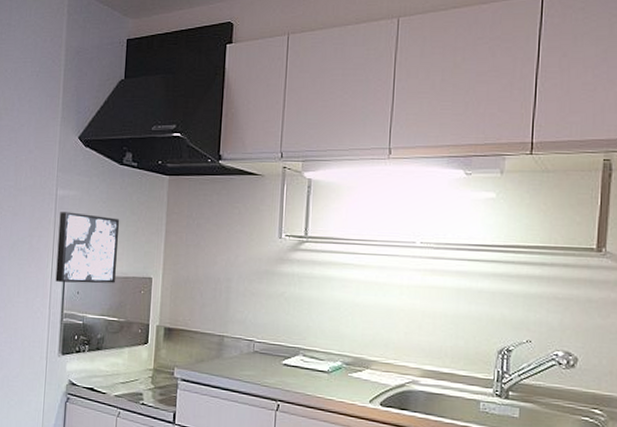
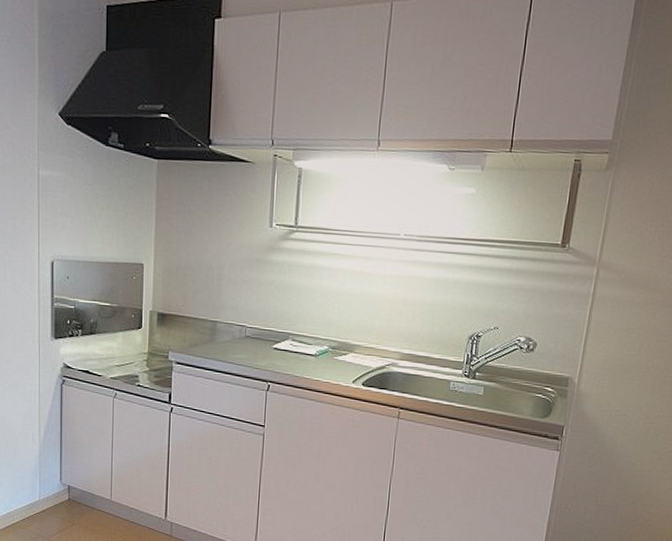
wall art: present [55,212,120,284] -> none [43,193,108,269]

